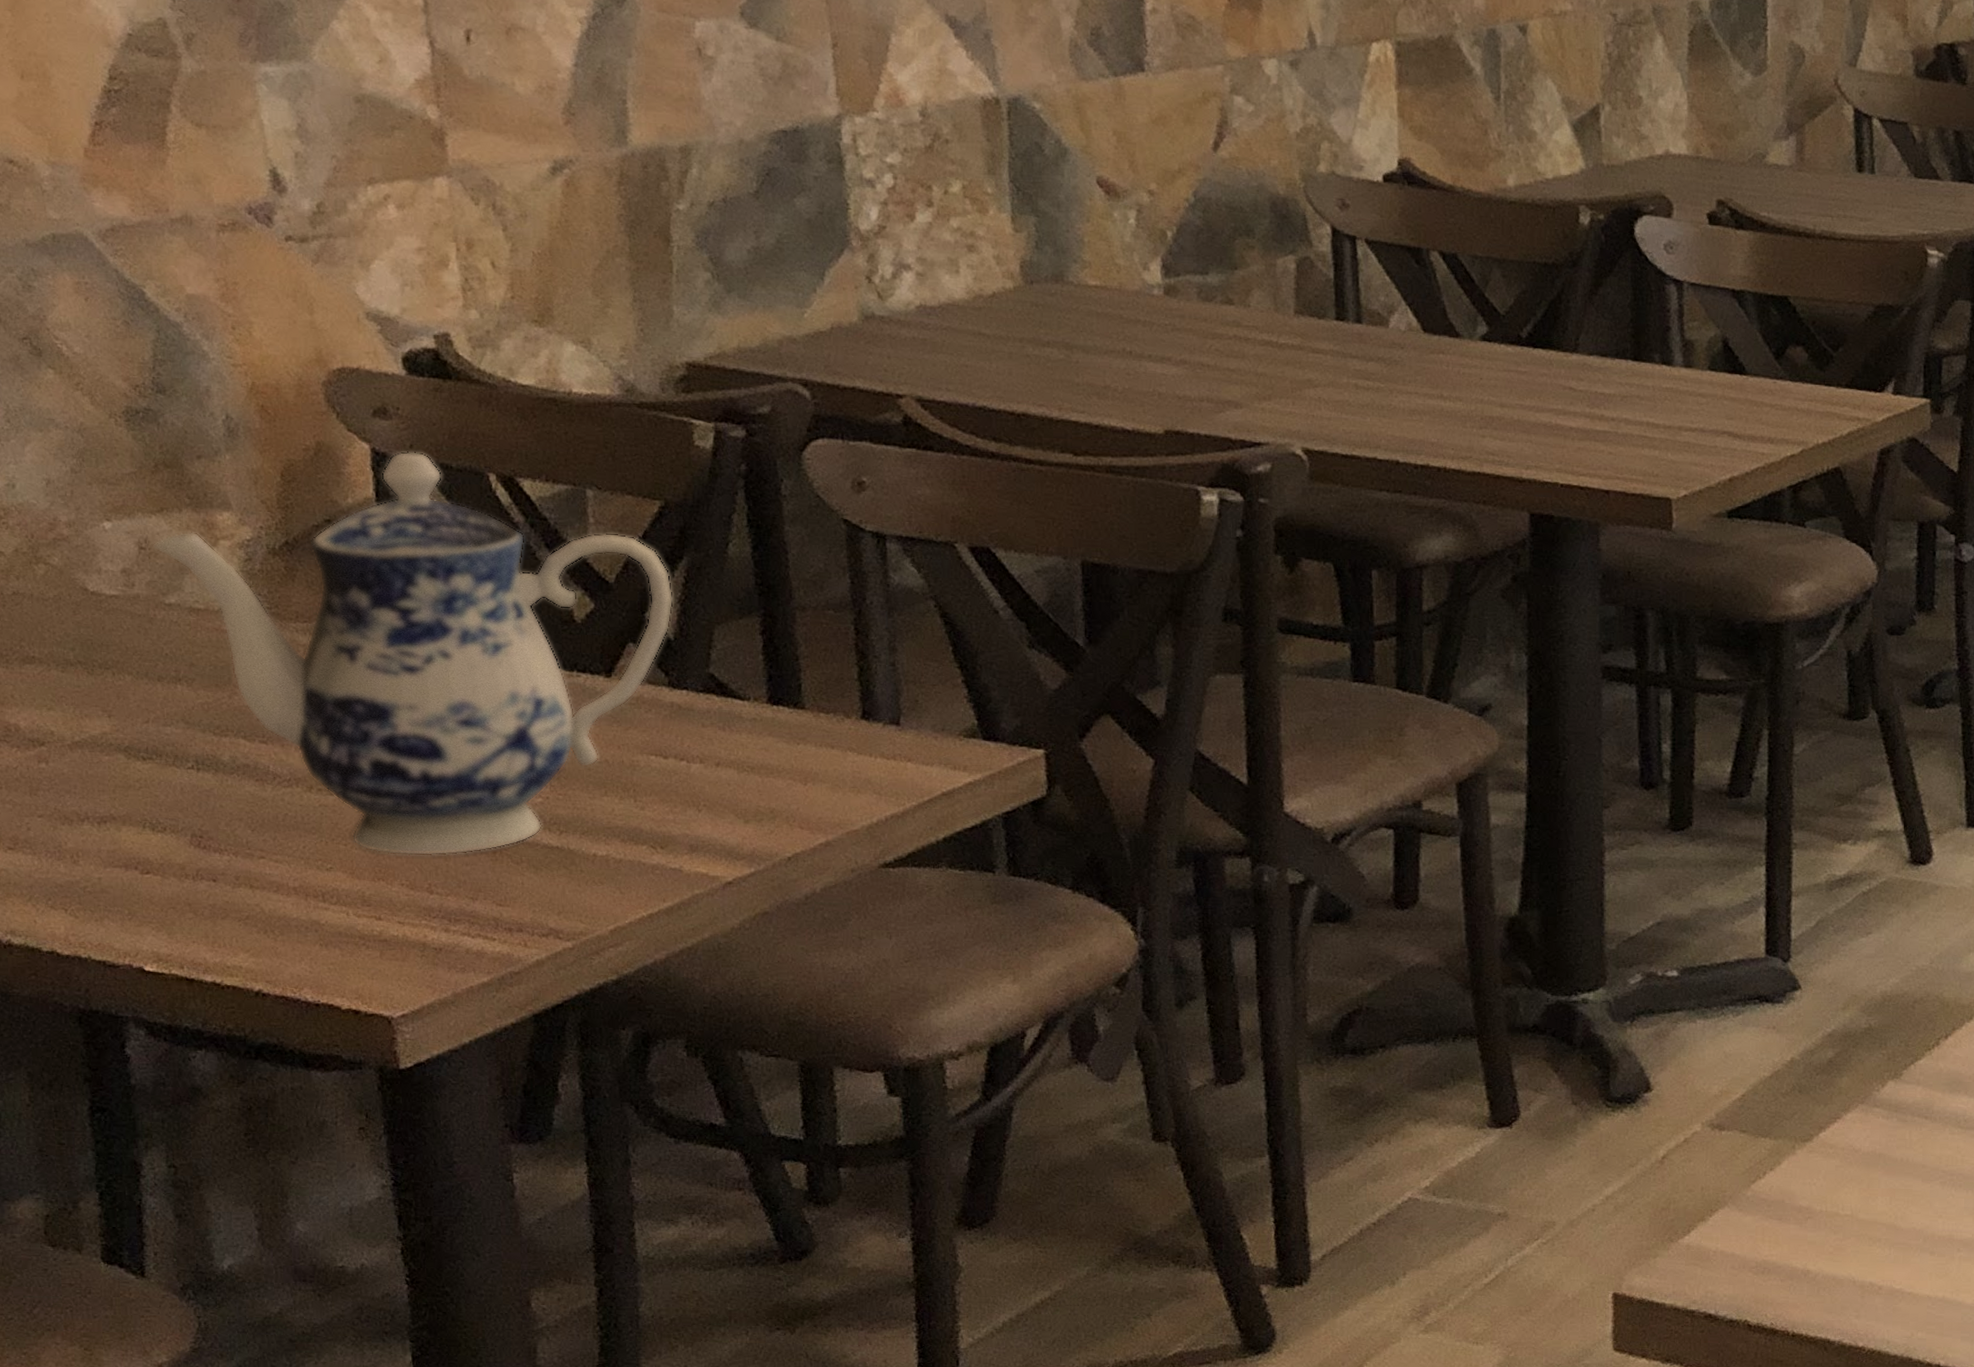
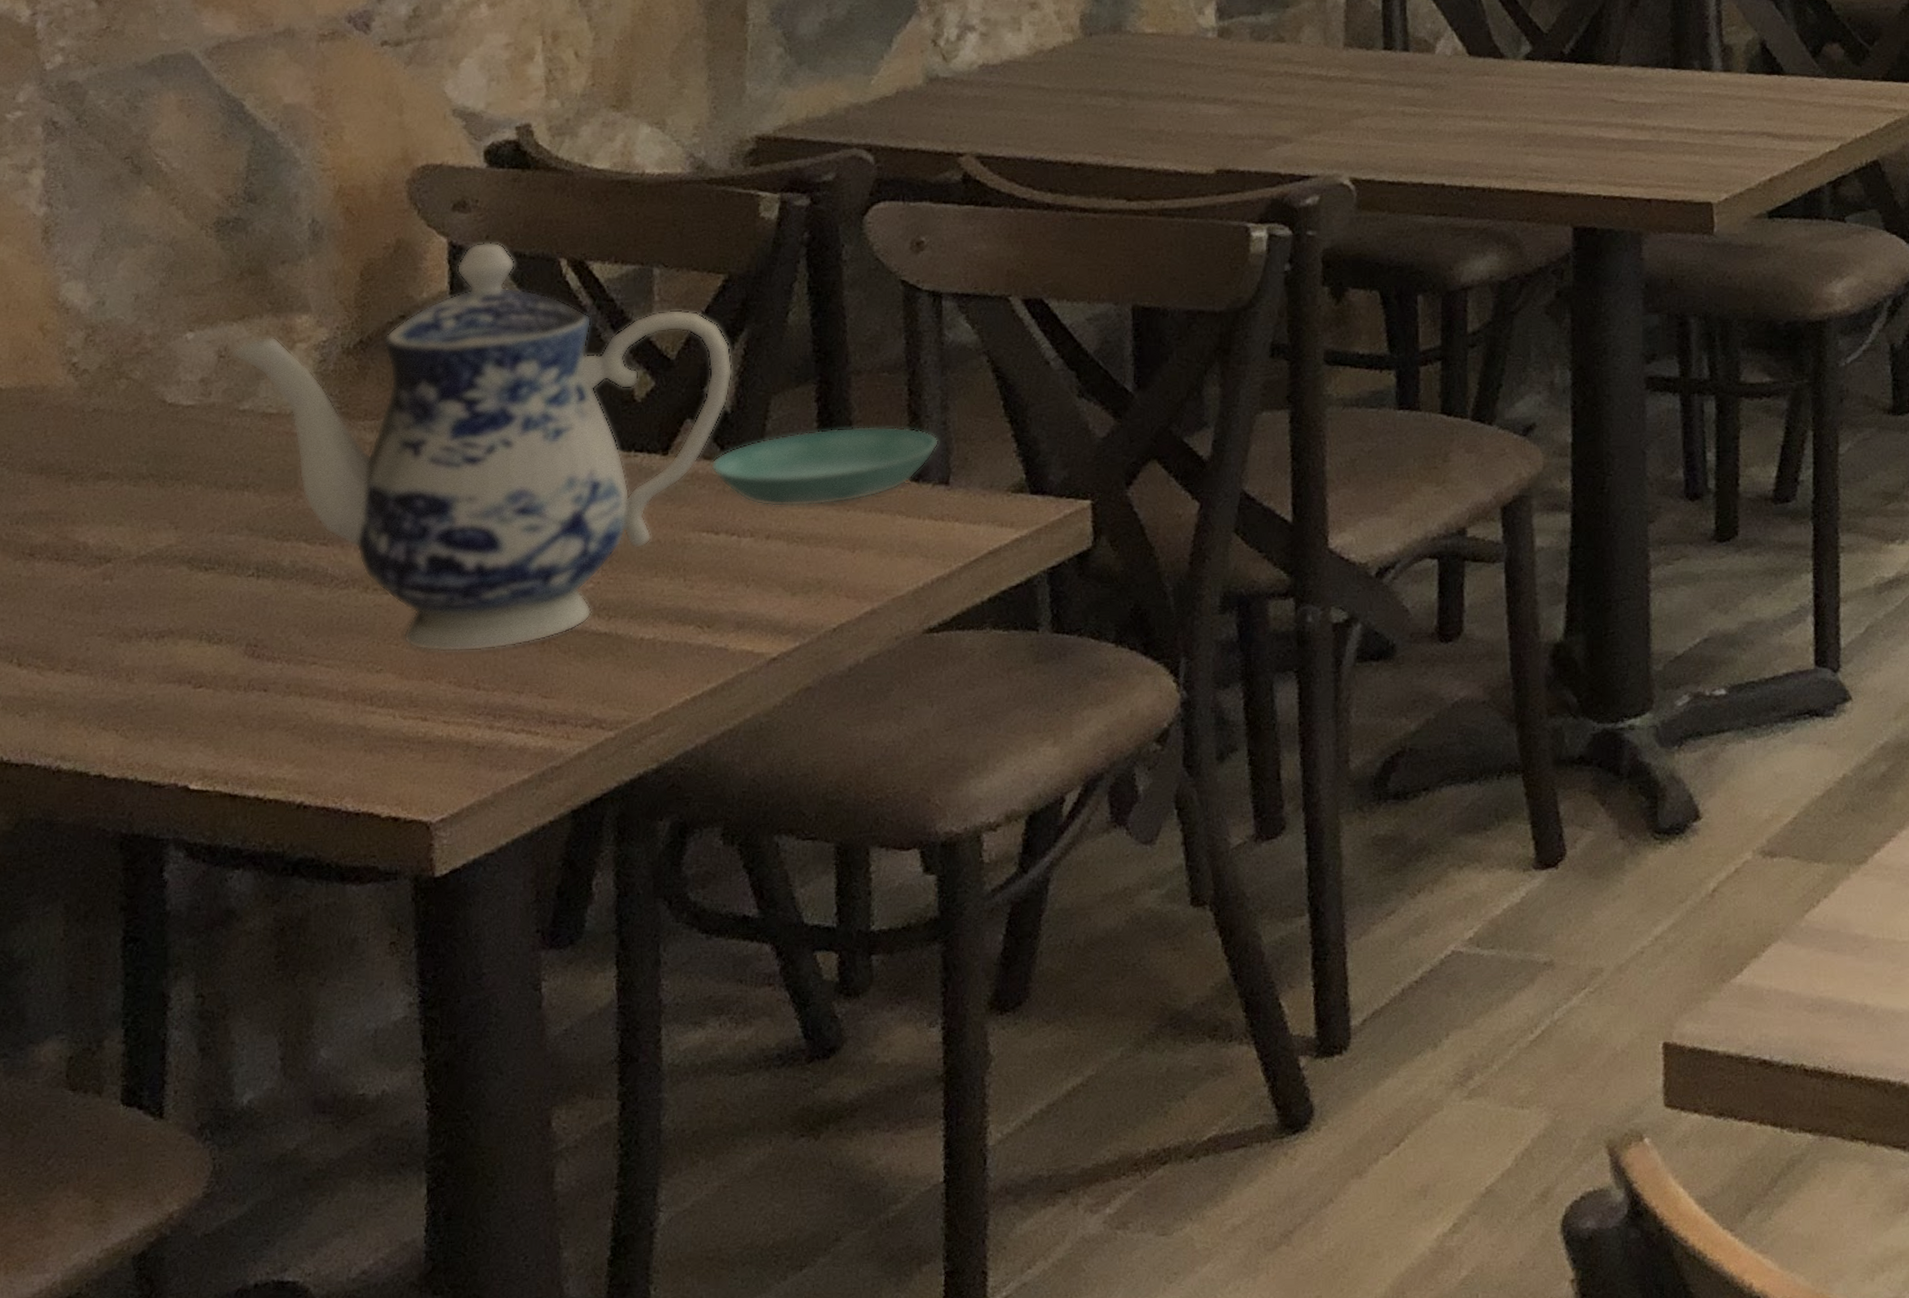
saucer: none [655,662,889,737] -> present [710,426,940,507]

